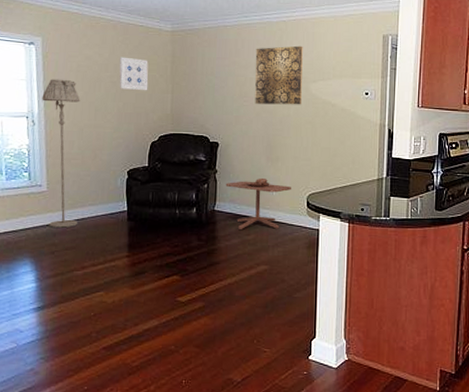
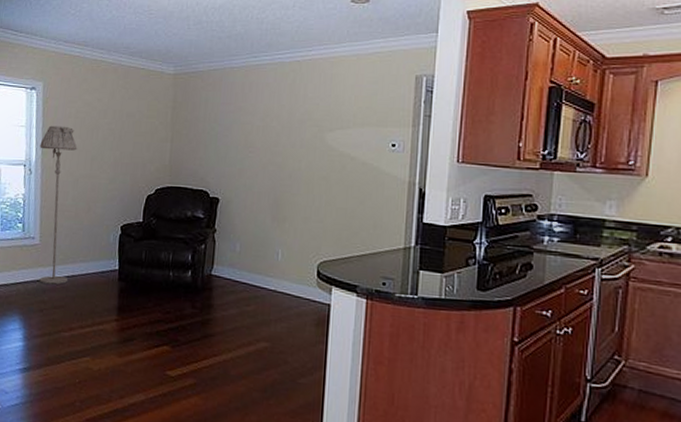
wall art: present [119,57,149,91] -> none [117,102,148,139]
side table: present [225,177,291,231] -> none [224,240,299,301]
wall art: present [255,45,303,105] -> none [261,89,319,158]

